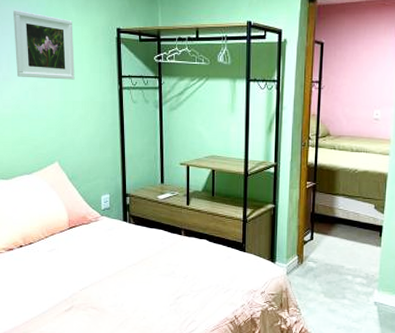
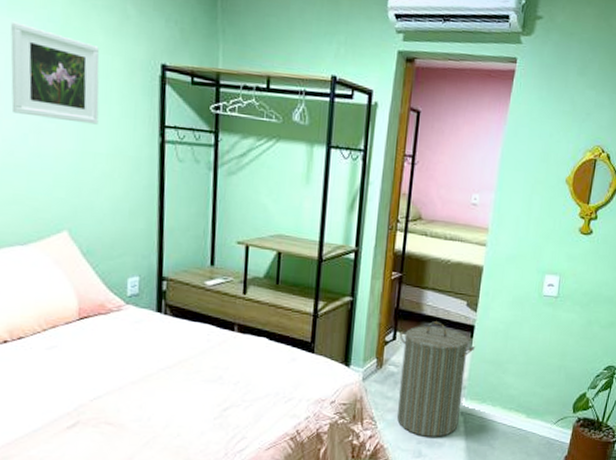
laundry hamper: none [316,223,384,324] -> present [396,321,475,437]

